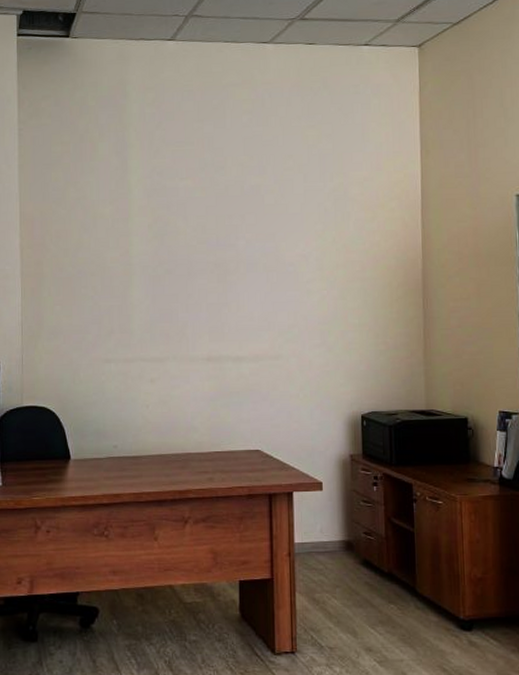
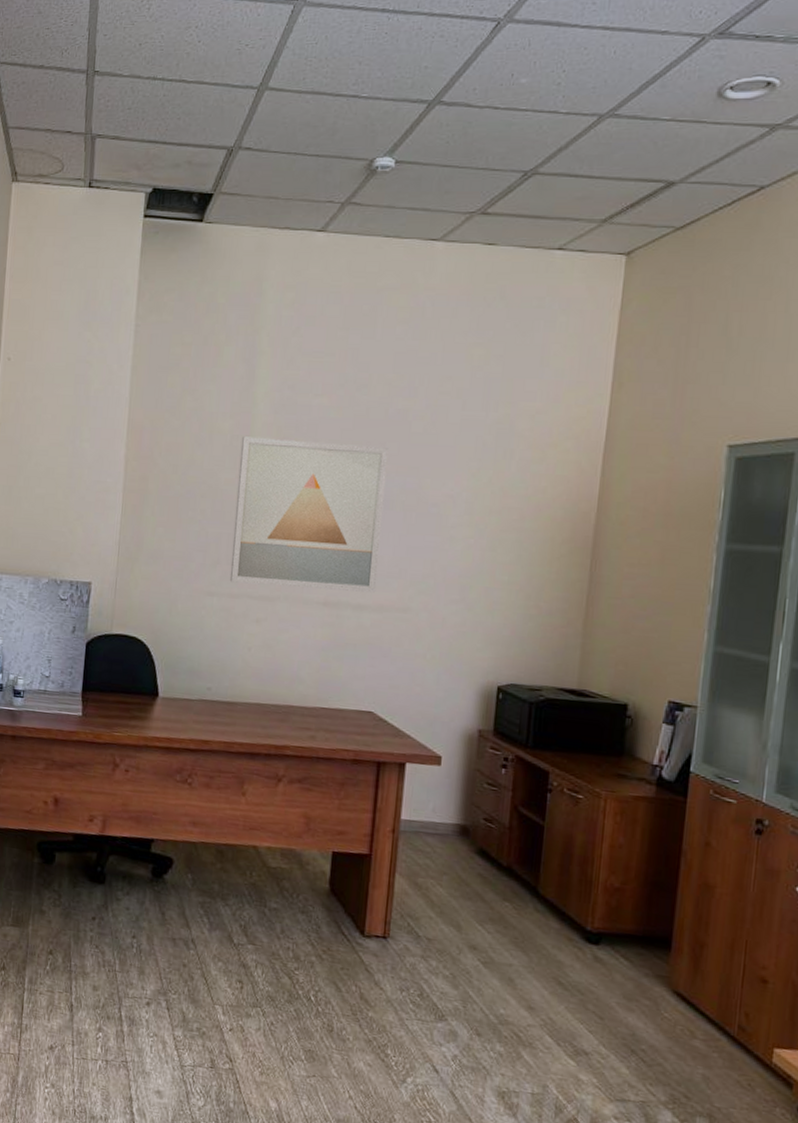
wall art: none [121,218,251,348] -> present [229,436,389,593]

